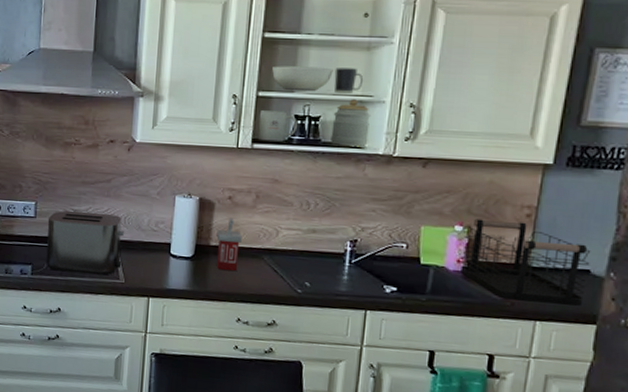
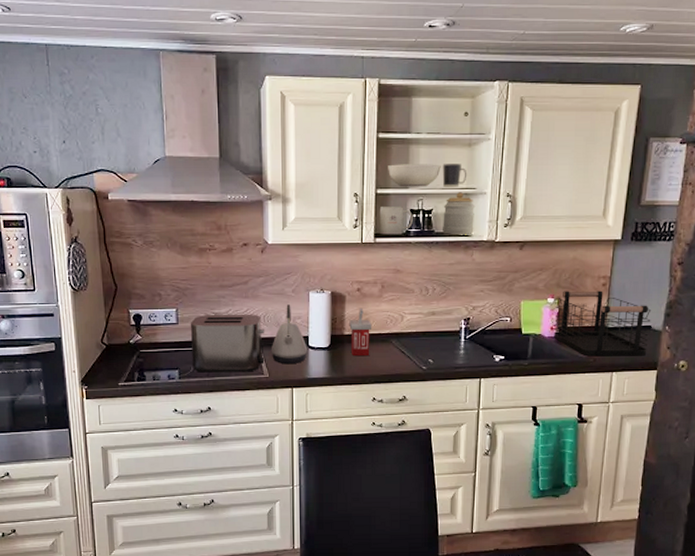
kettle: none [129,207,169,272] -> present [271,305,307,365]

